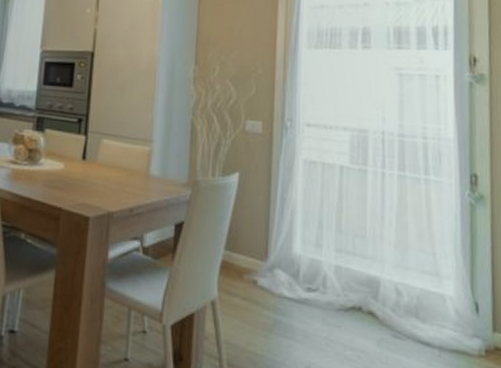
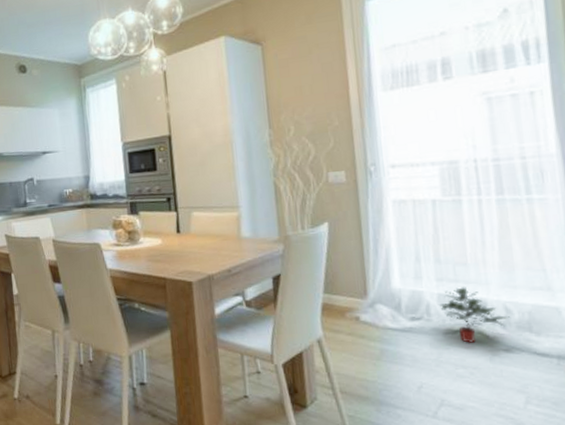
potted plant: none [334,261,400,323] -> present [438,287,510,343]

